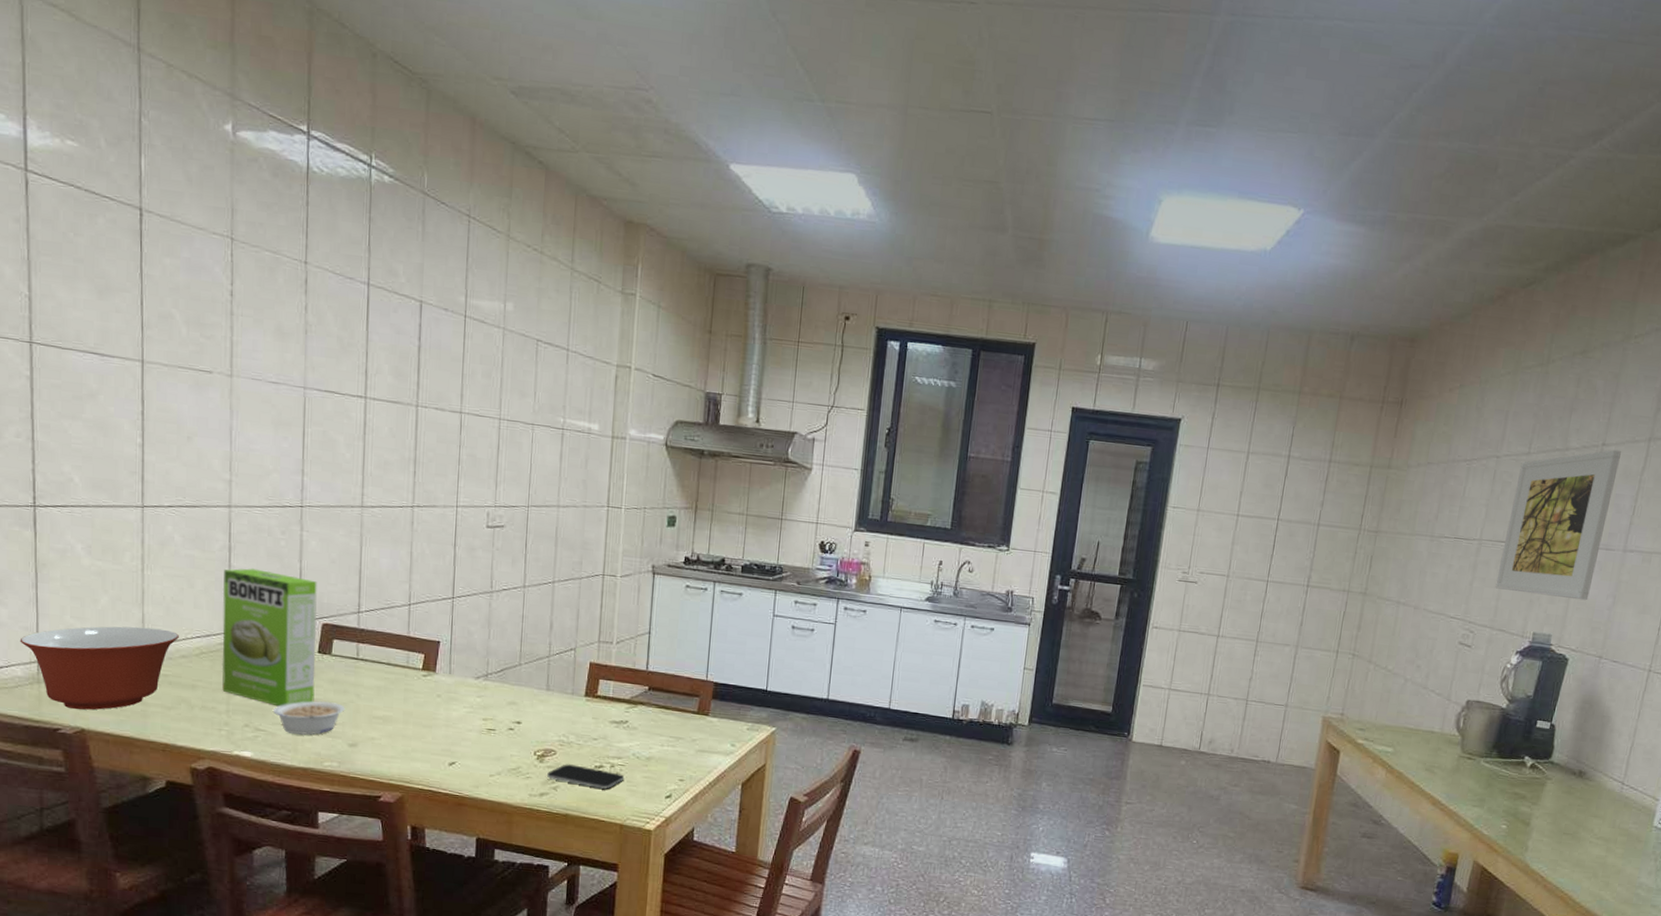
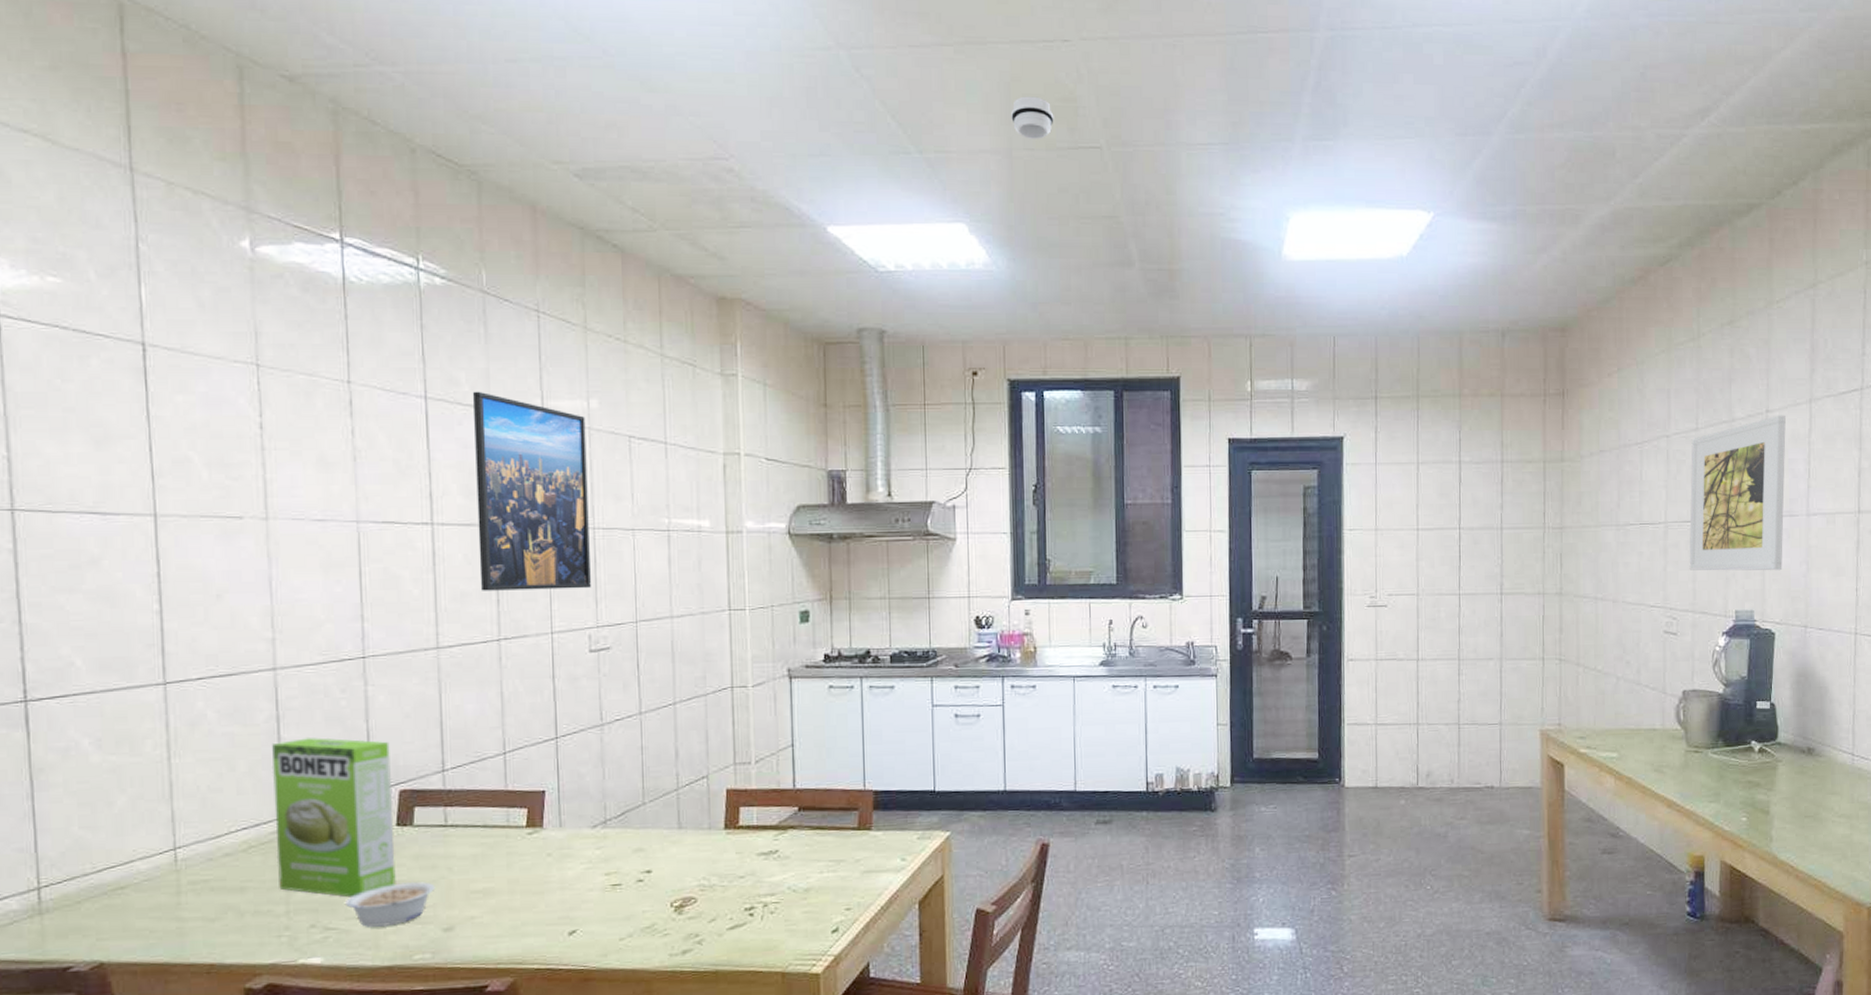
mixing bowl: present [19,626,179,710] -> none [13,825,220,940]
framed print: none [401,283,501,472] -> present [472,391,591,591]
smartphone: present [547,764,625,789] -> none [689,911,781,934]
smoke detector: none [911,55,952,99] -> present [1011,96,1054,139]

